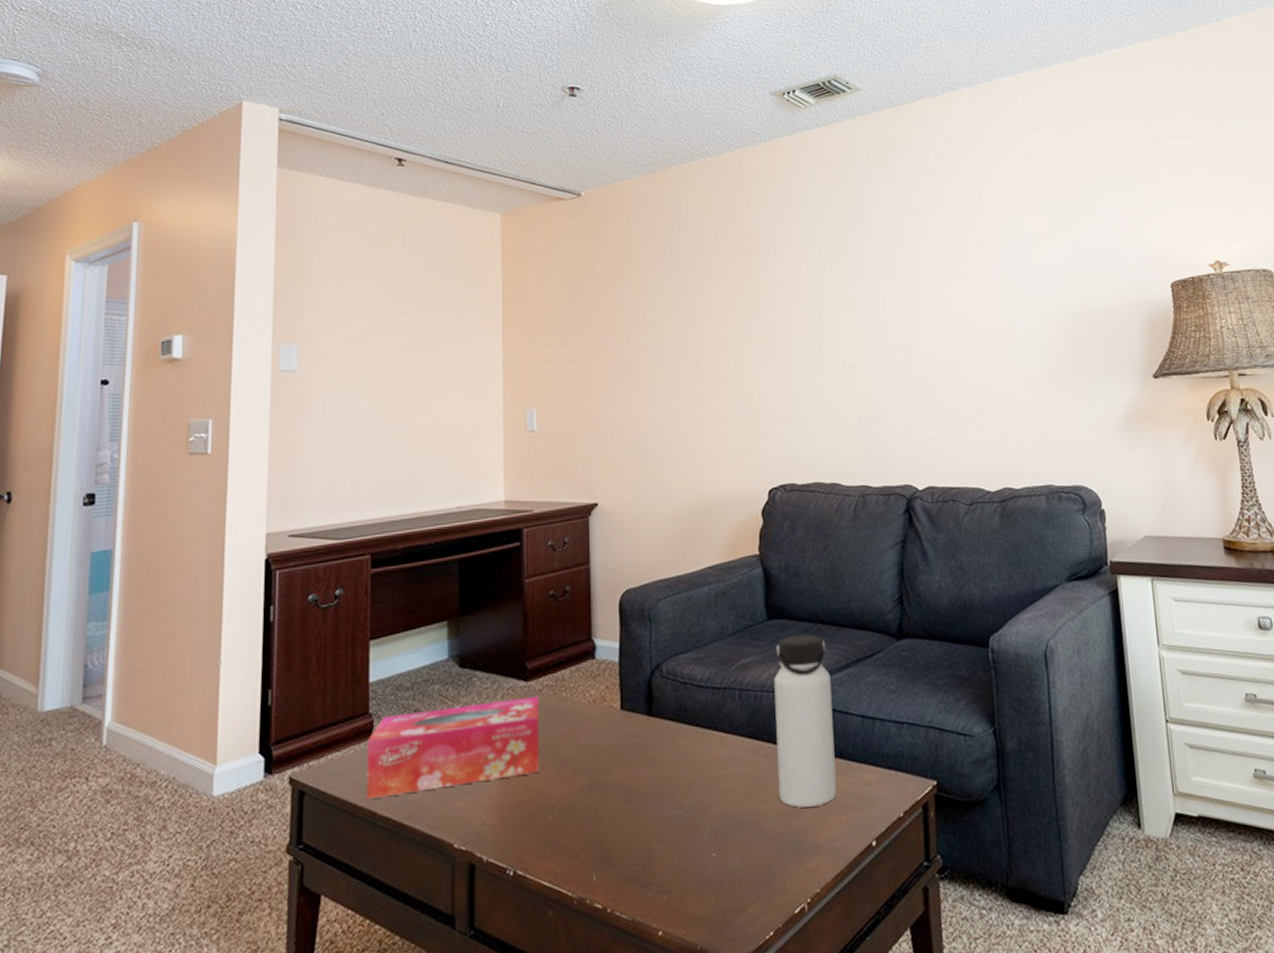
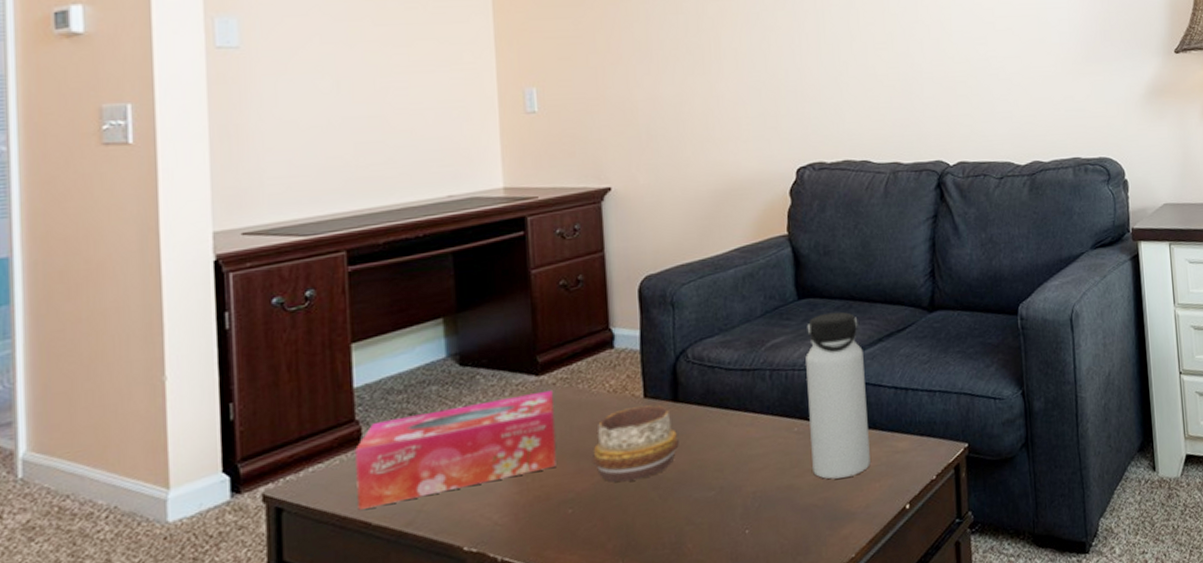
decorative bowl: none [572,718,652,793] -> present [593,405,679,482]

